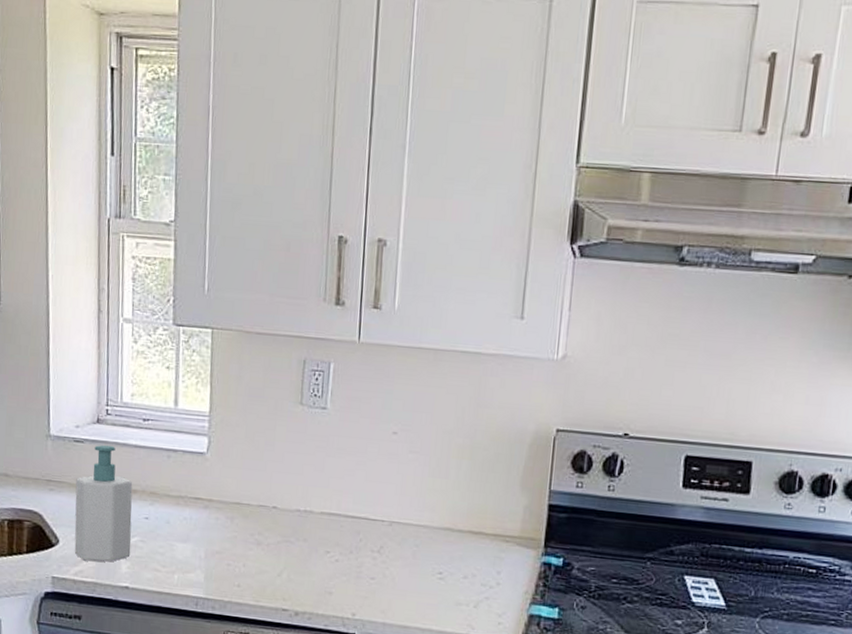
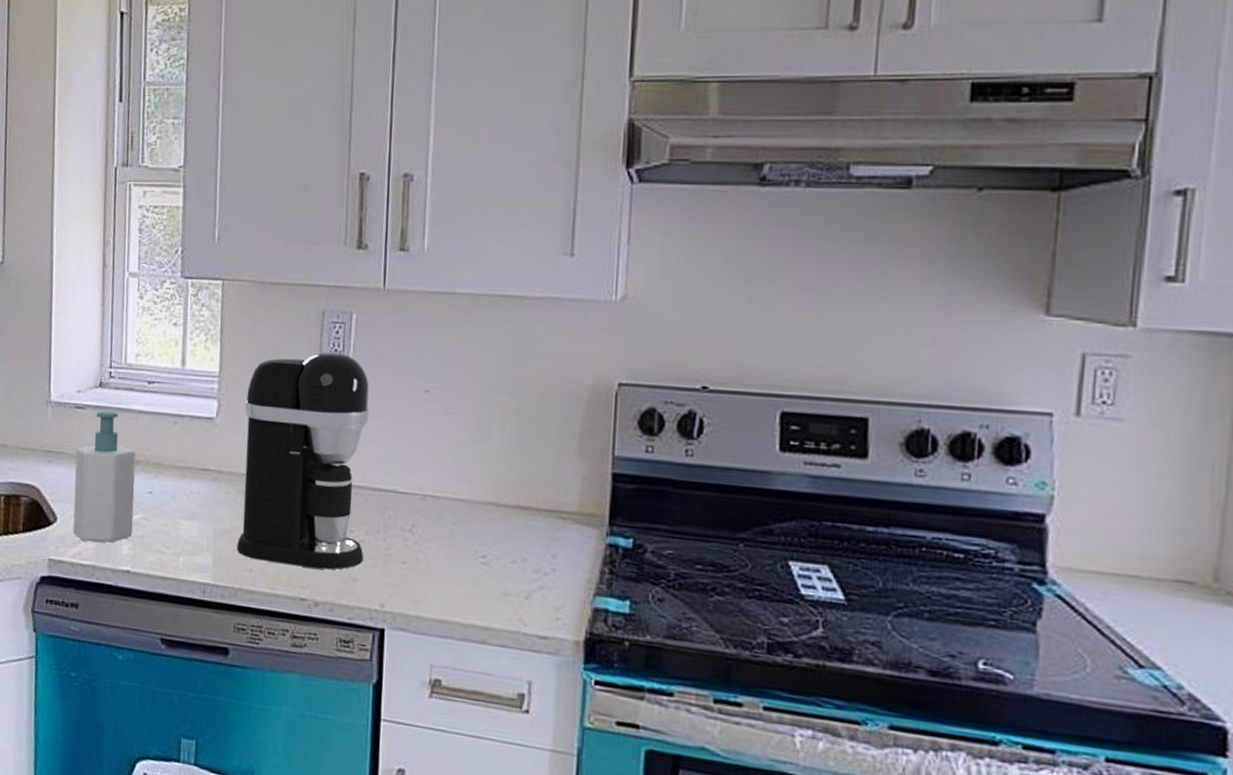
coffee maker: none [226,396,345,585] -> present [236,351,369,570]

